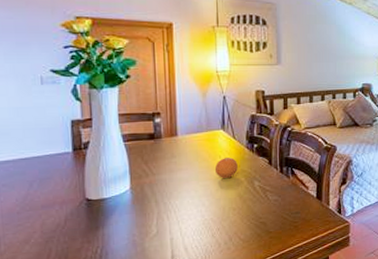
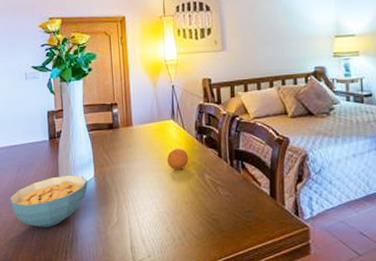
cereal bowl: none [17,188,122,246] -> present [10,175,88,227]

